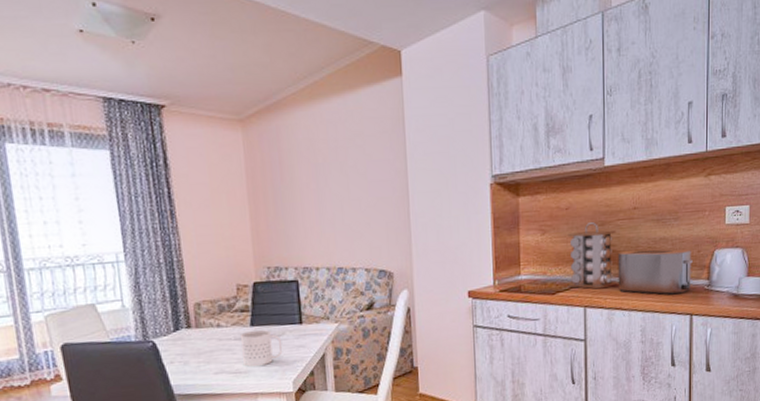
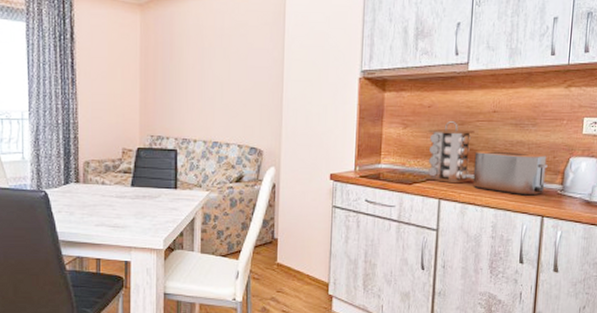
mug: present [240,329,283,368] -> none [121,190,158,224]

